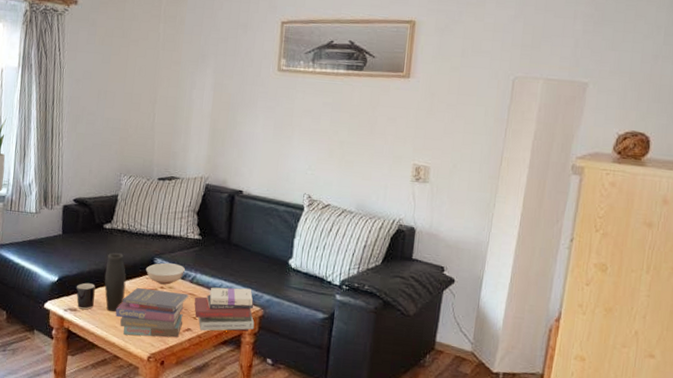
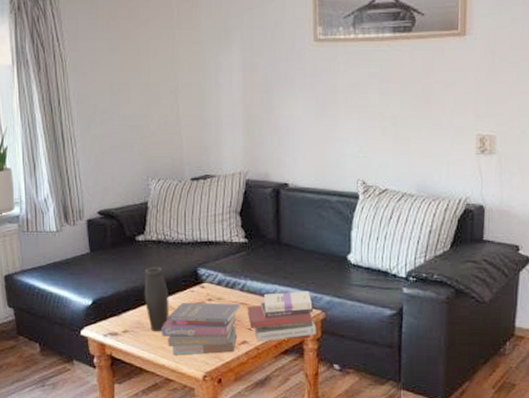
mug: present [75,282,96,310] -> none [113,303,137,333]
bowl: present [145,262,186,285] -> none [189,272,234,296]

